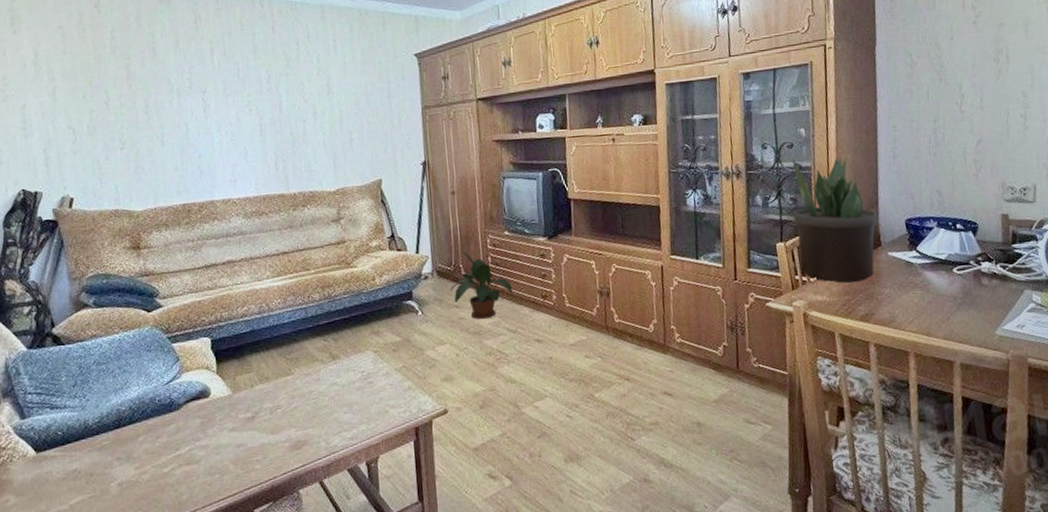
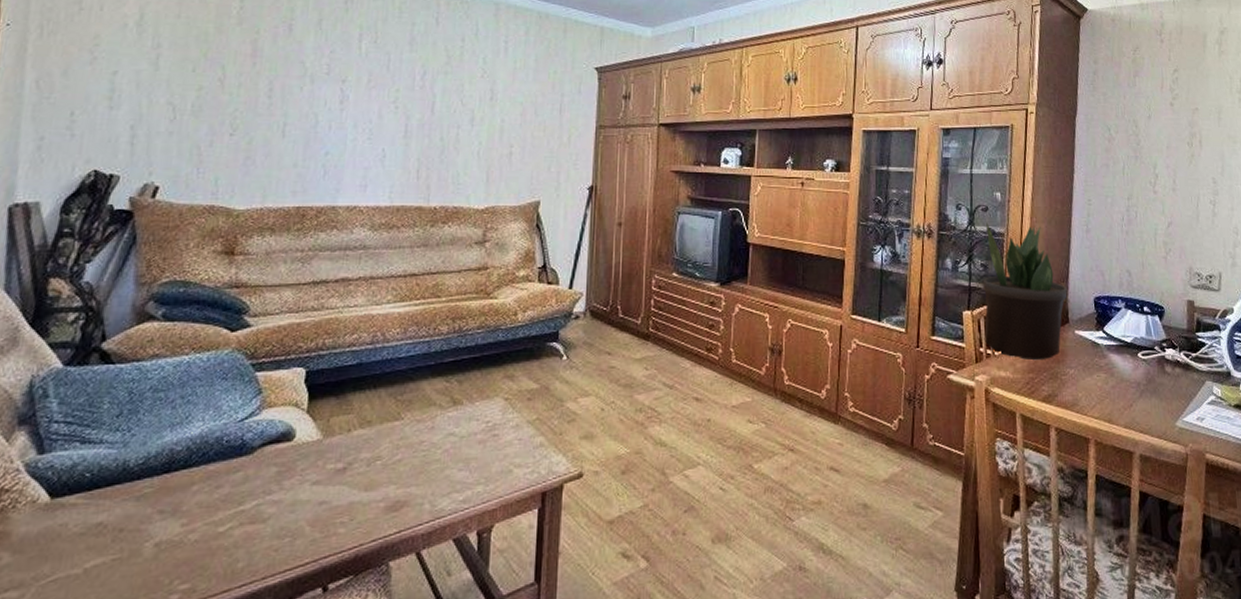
potted plant: present [450,252,513,319] -> none [603,291,675,370]

